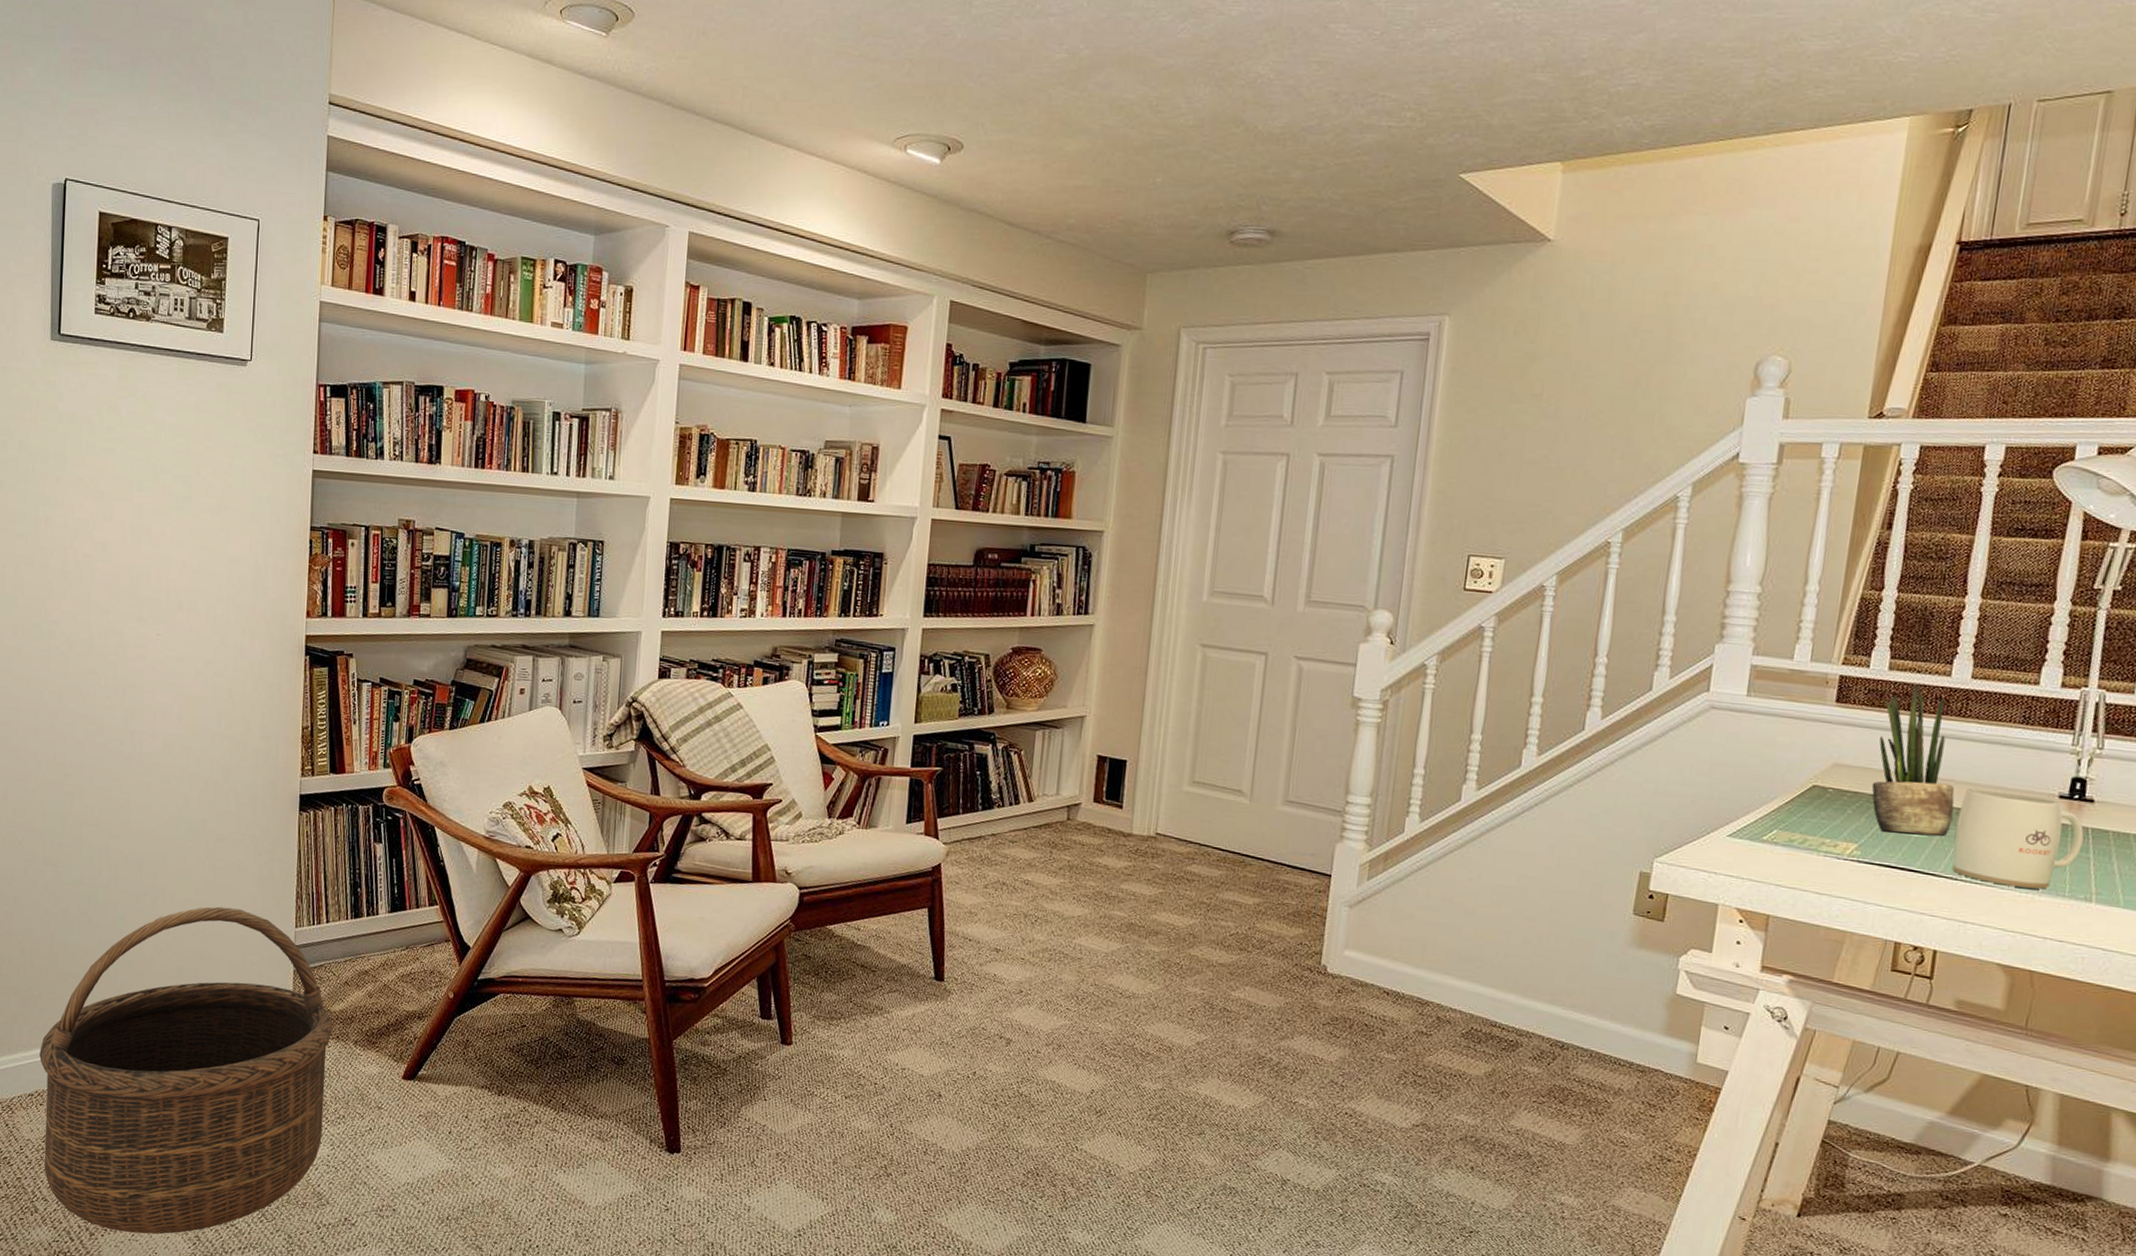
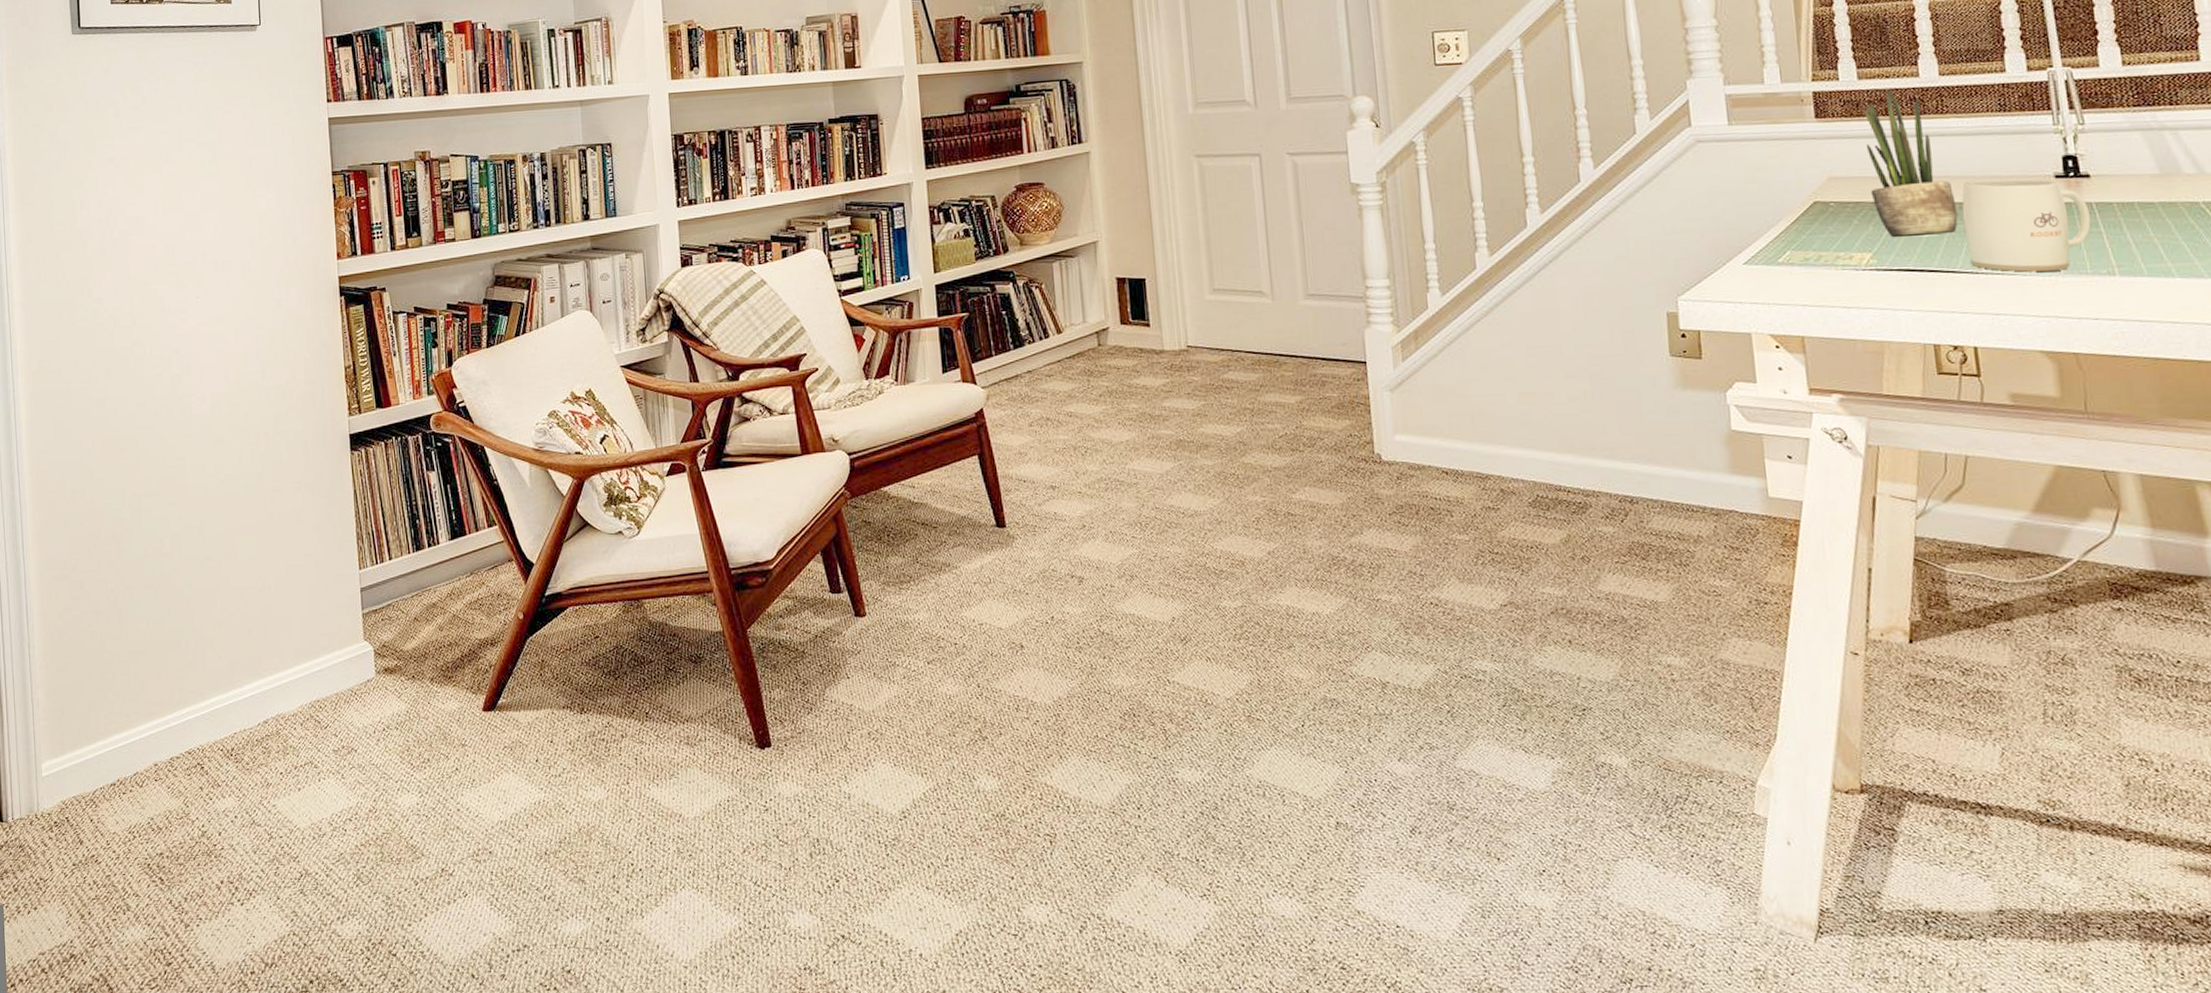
basket: present [39,906,333,1235] -> none [118,559,409,918]

